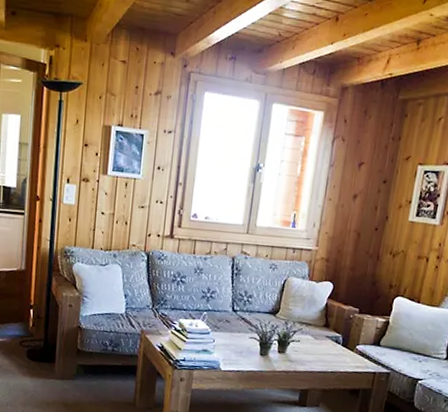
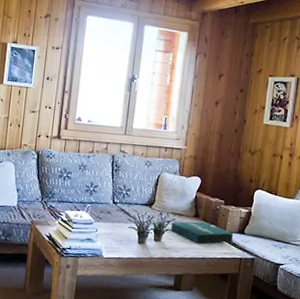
pizza box: none [297,331,367,357] -> present [171,221,233,244]

